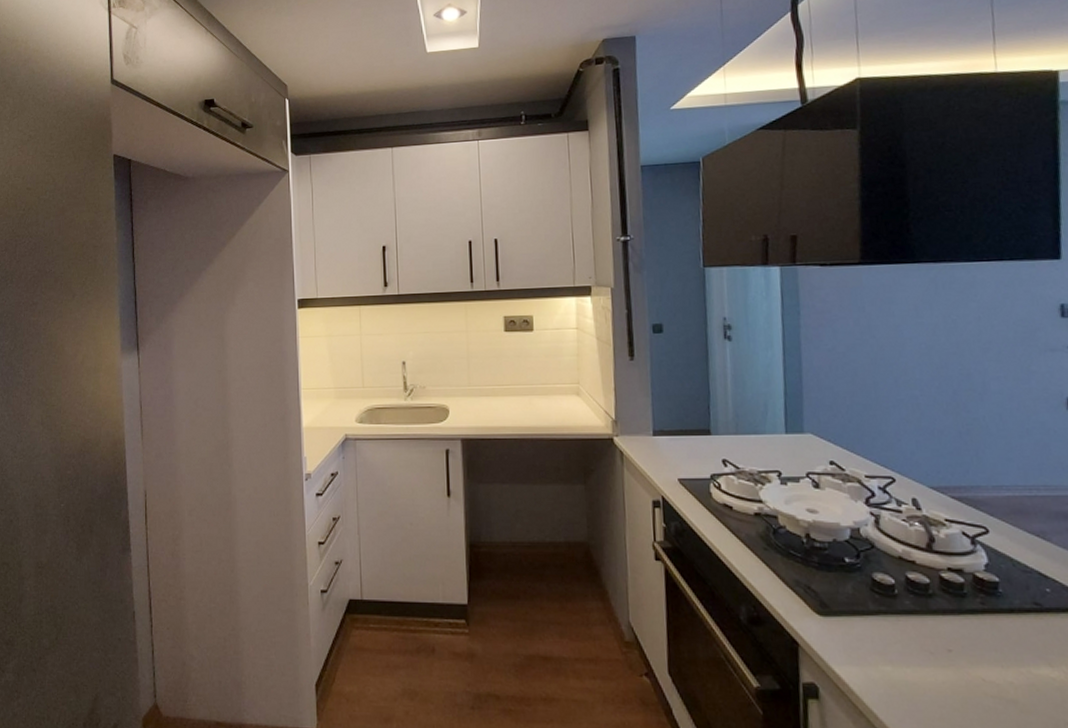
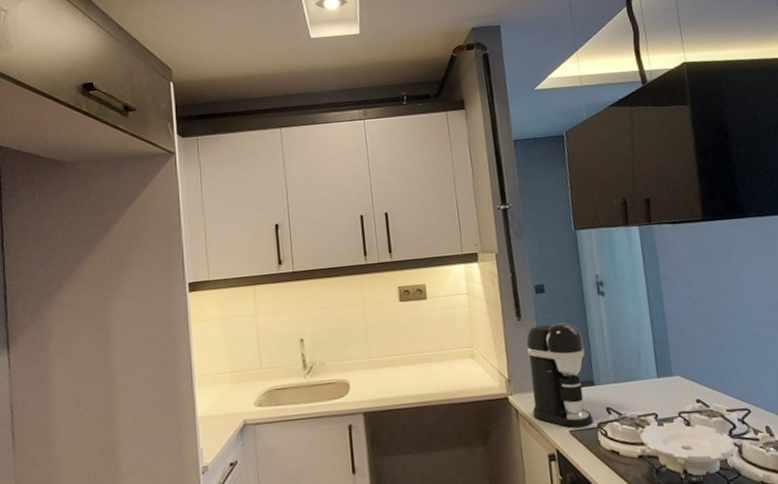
coffee maker: none [637,365,707,477] -> present [526,322,594,429]

